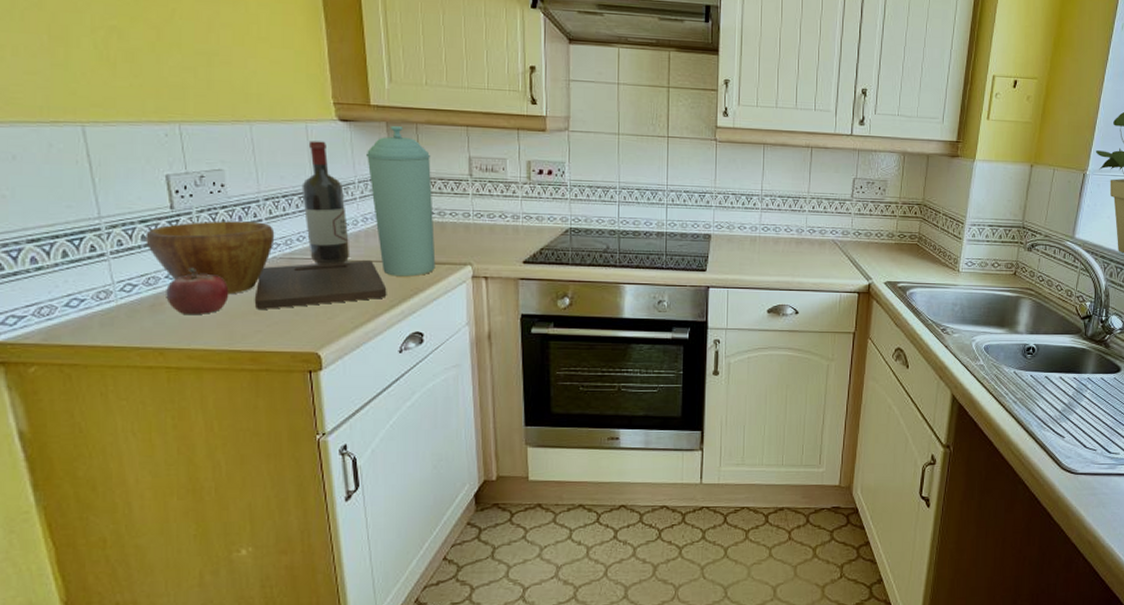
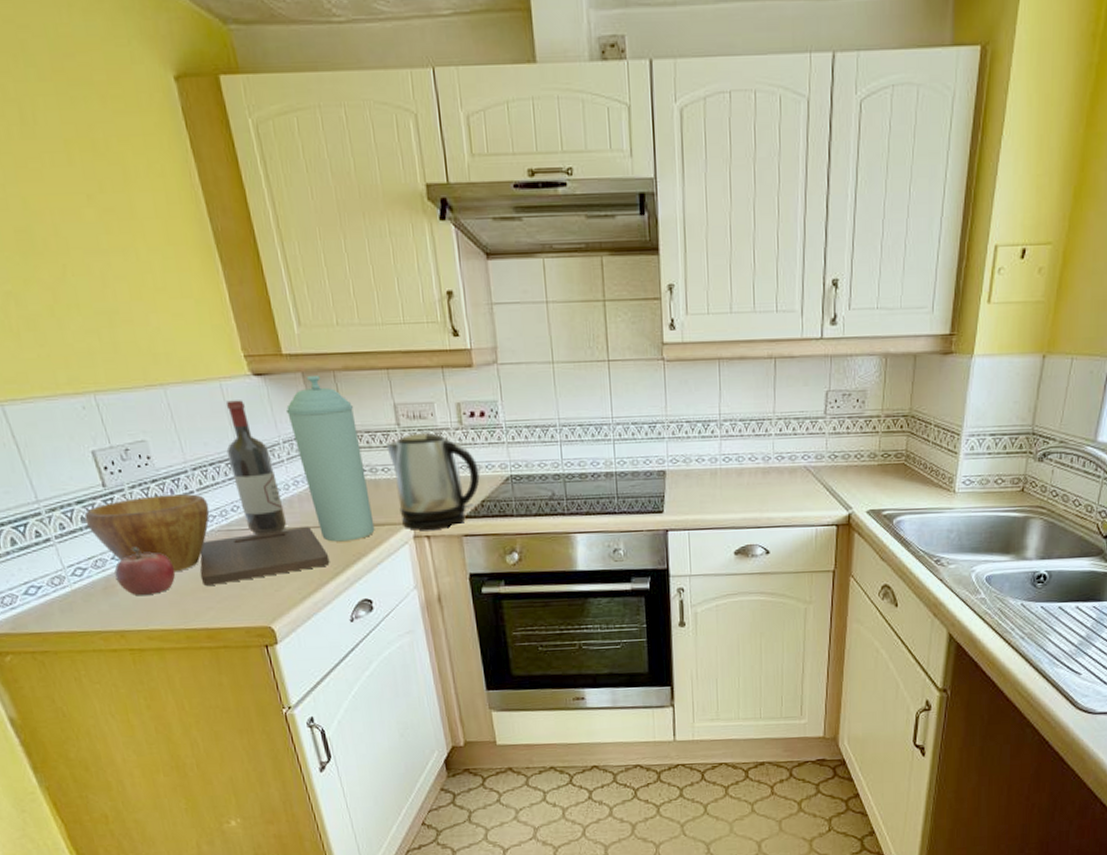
kettle: none [457,183,541,271] -> present [386,432,480,530]

